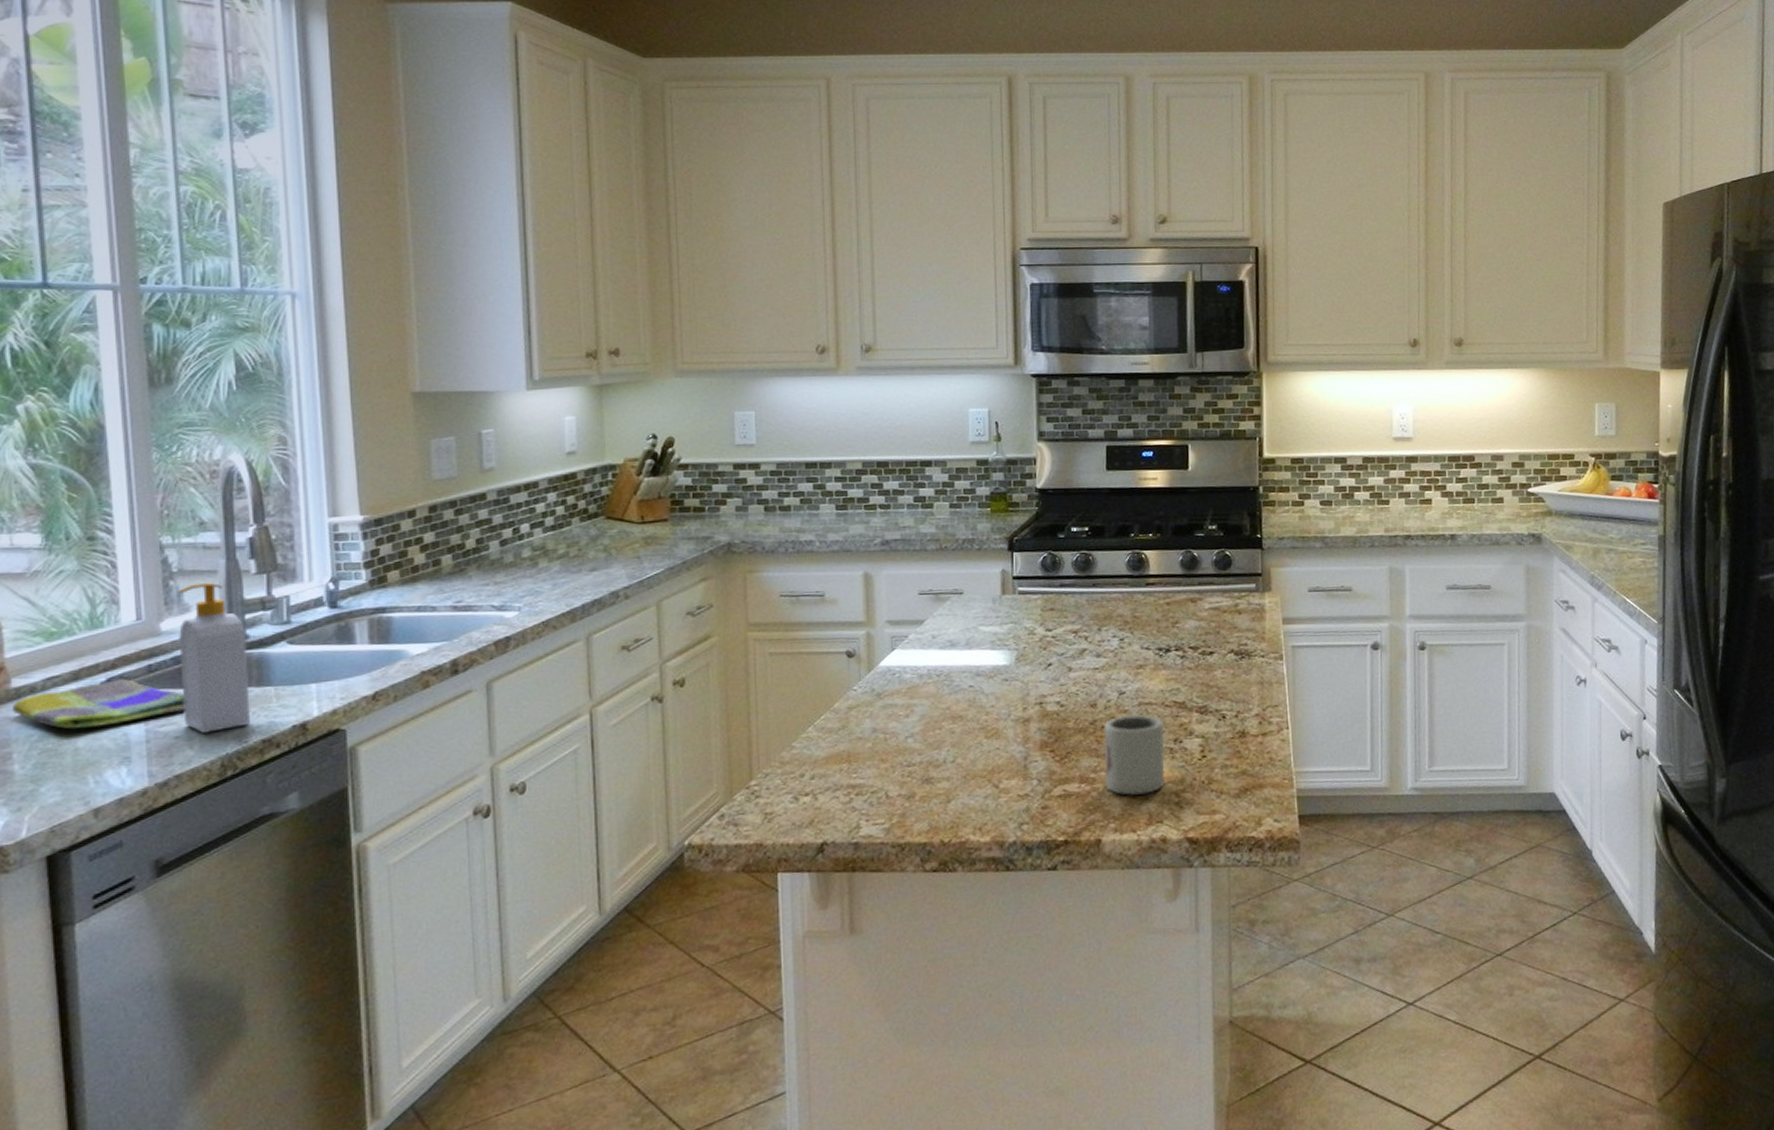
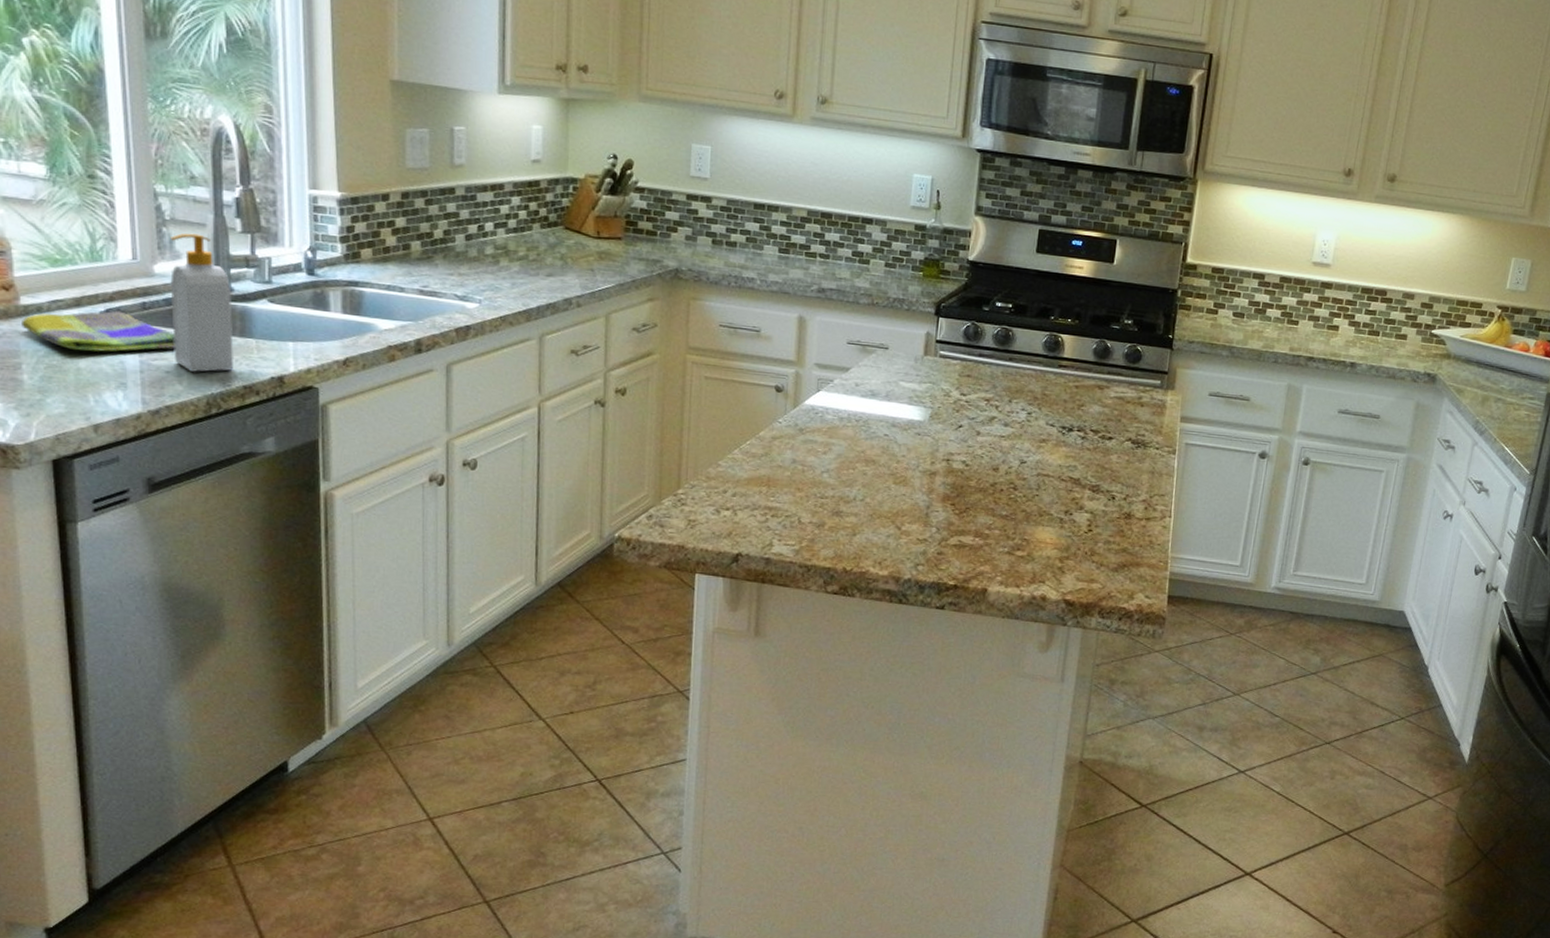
cup: present [1103,714,1166,795] -> none [997,482,1058,556]

